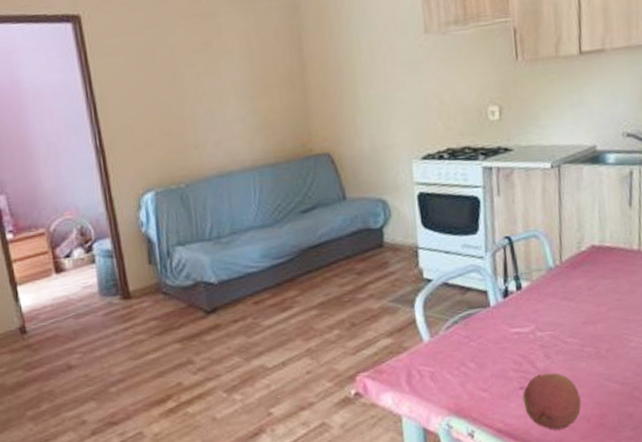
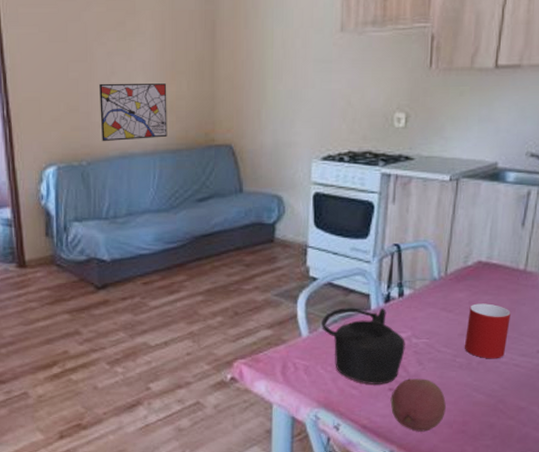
wall art: none [191,99,265,163] -> present [99,83,168,142]
teapot: none [442,303,531,385] -> present [322,307,405,384]
cup: none [589,288,633,346] -> present [464,303,511,359]

